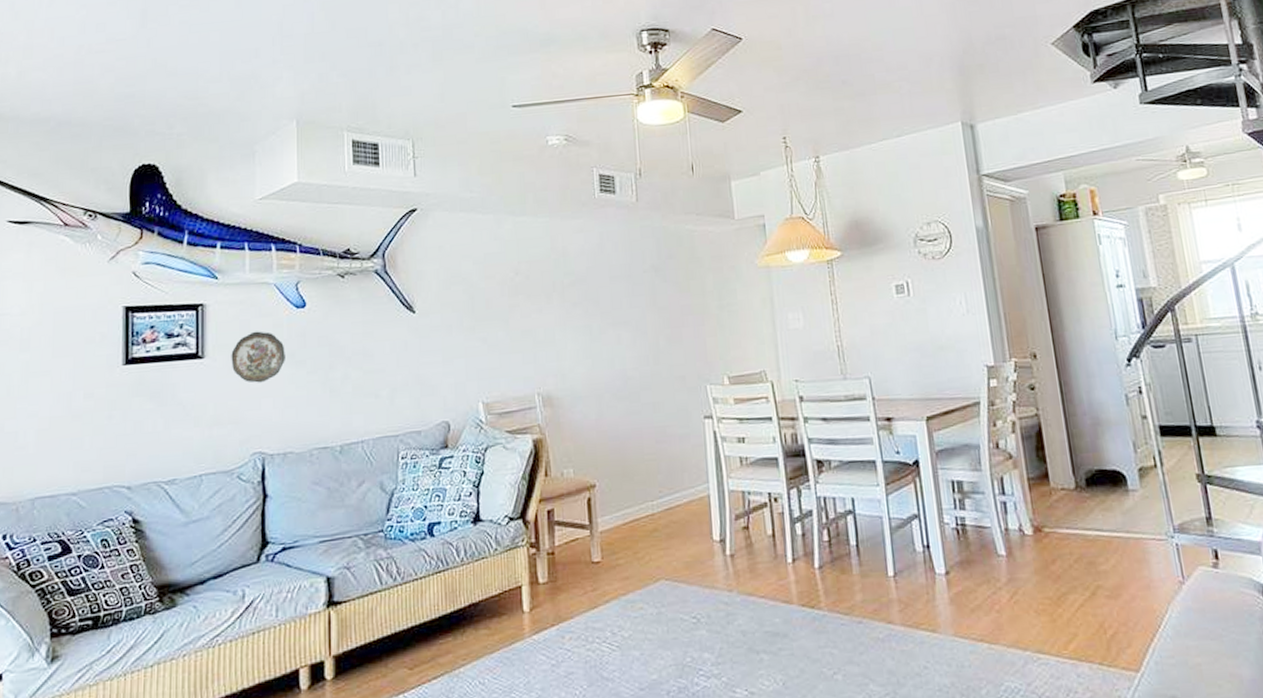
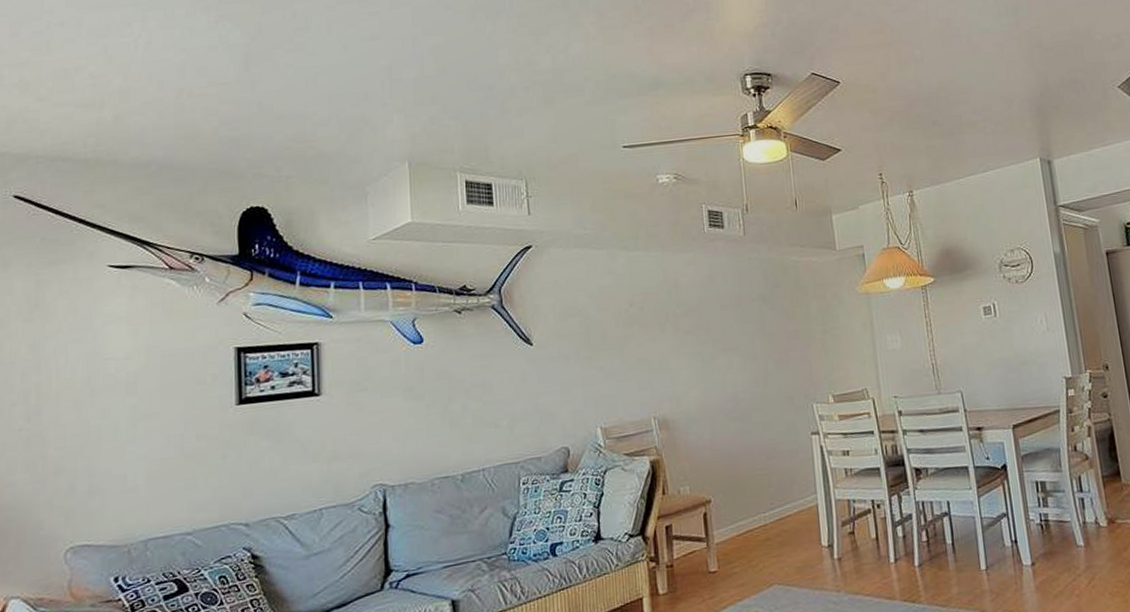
decorative plate: present [231,331,285,383] -> none [348,367,404,418]

